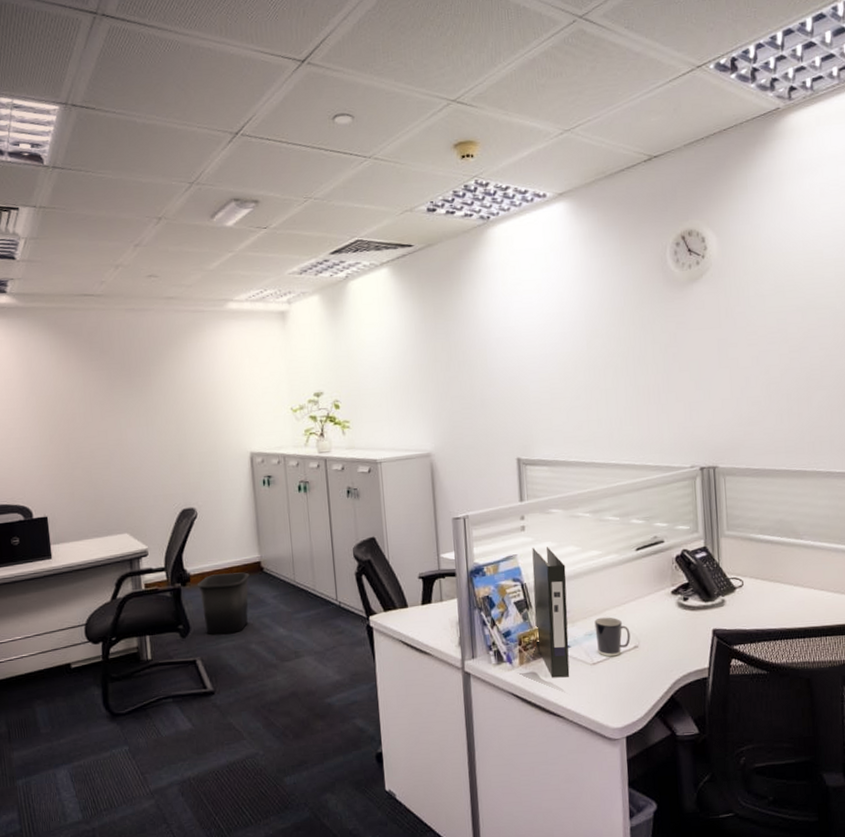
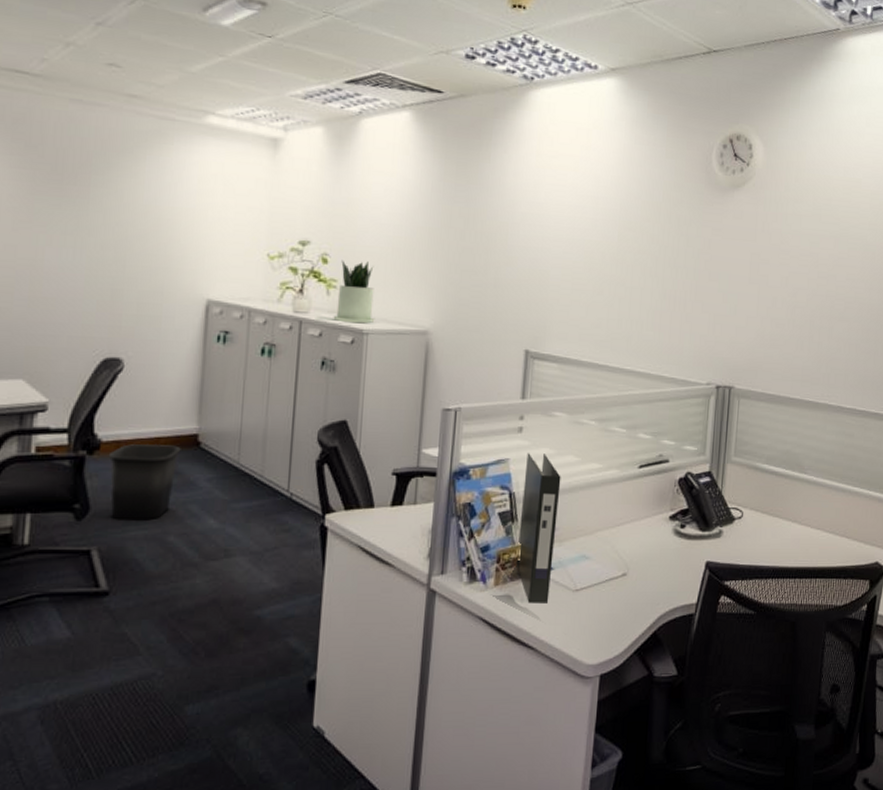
planter: none [350,402,385,456] -> present [333,260,375,324]
mug: present [594,617,631,657] -> none [582,539,620,584]

